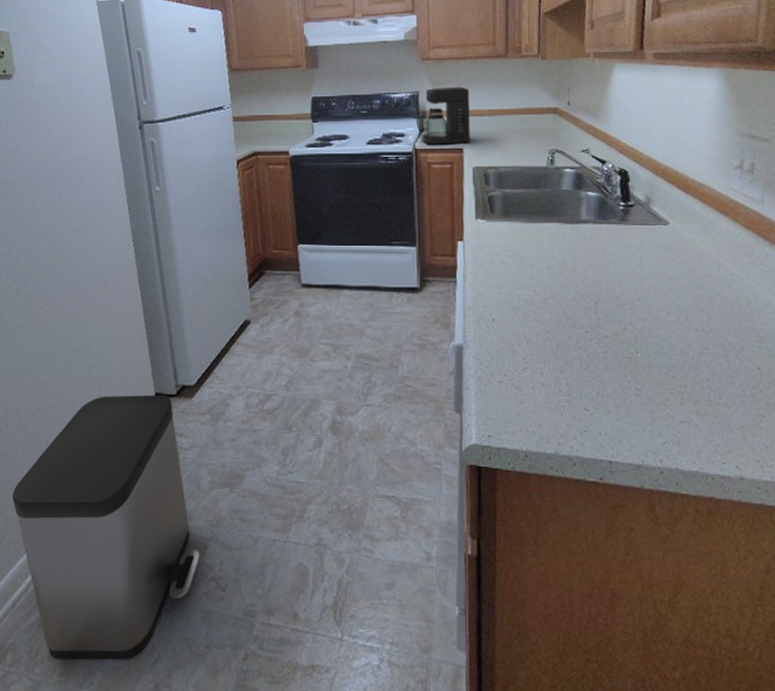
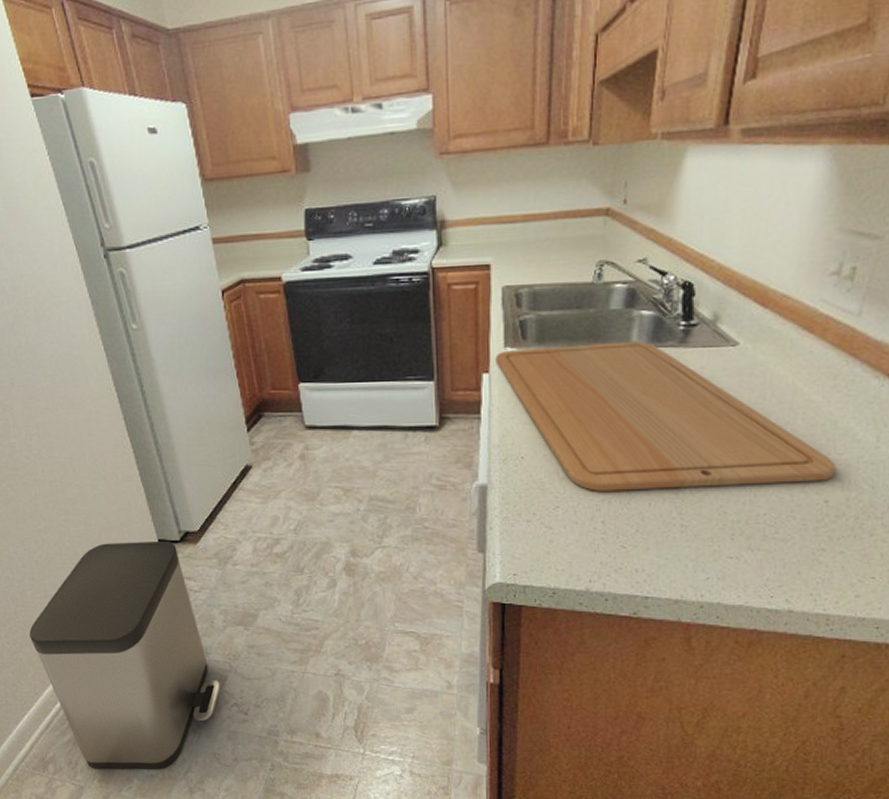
coffee maker: present [416,86,470,145] -> none [432,186,500,262]
chopping board: none [468,217,763,354] -> present [495,341,836,491]

